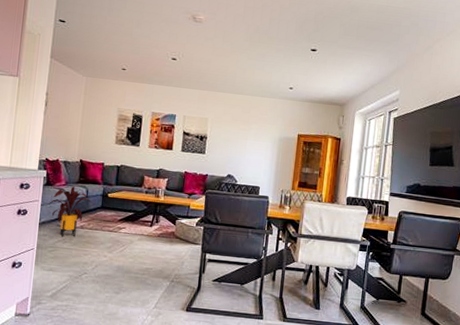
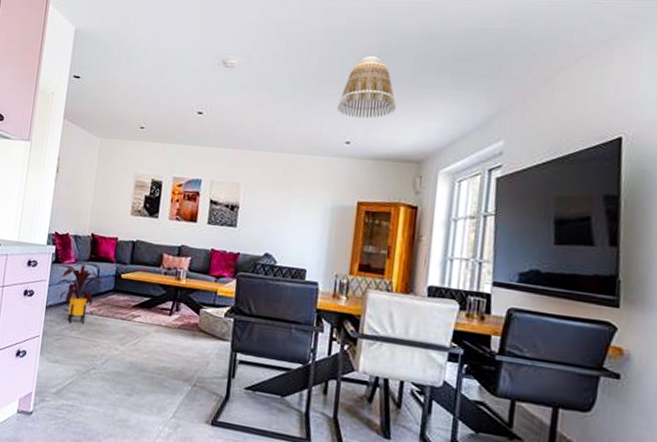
lamp shade: none [283,21,327,70] -> present [336,56,397,119]

